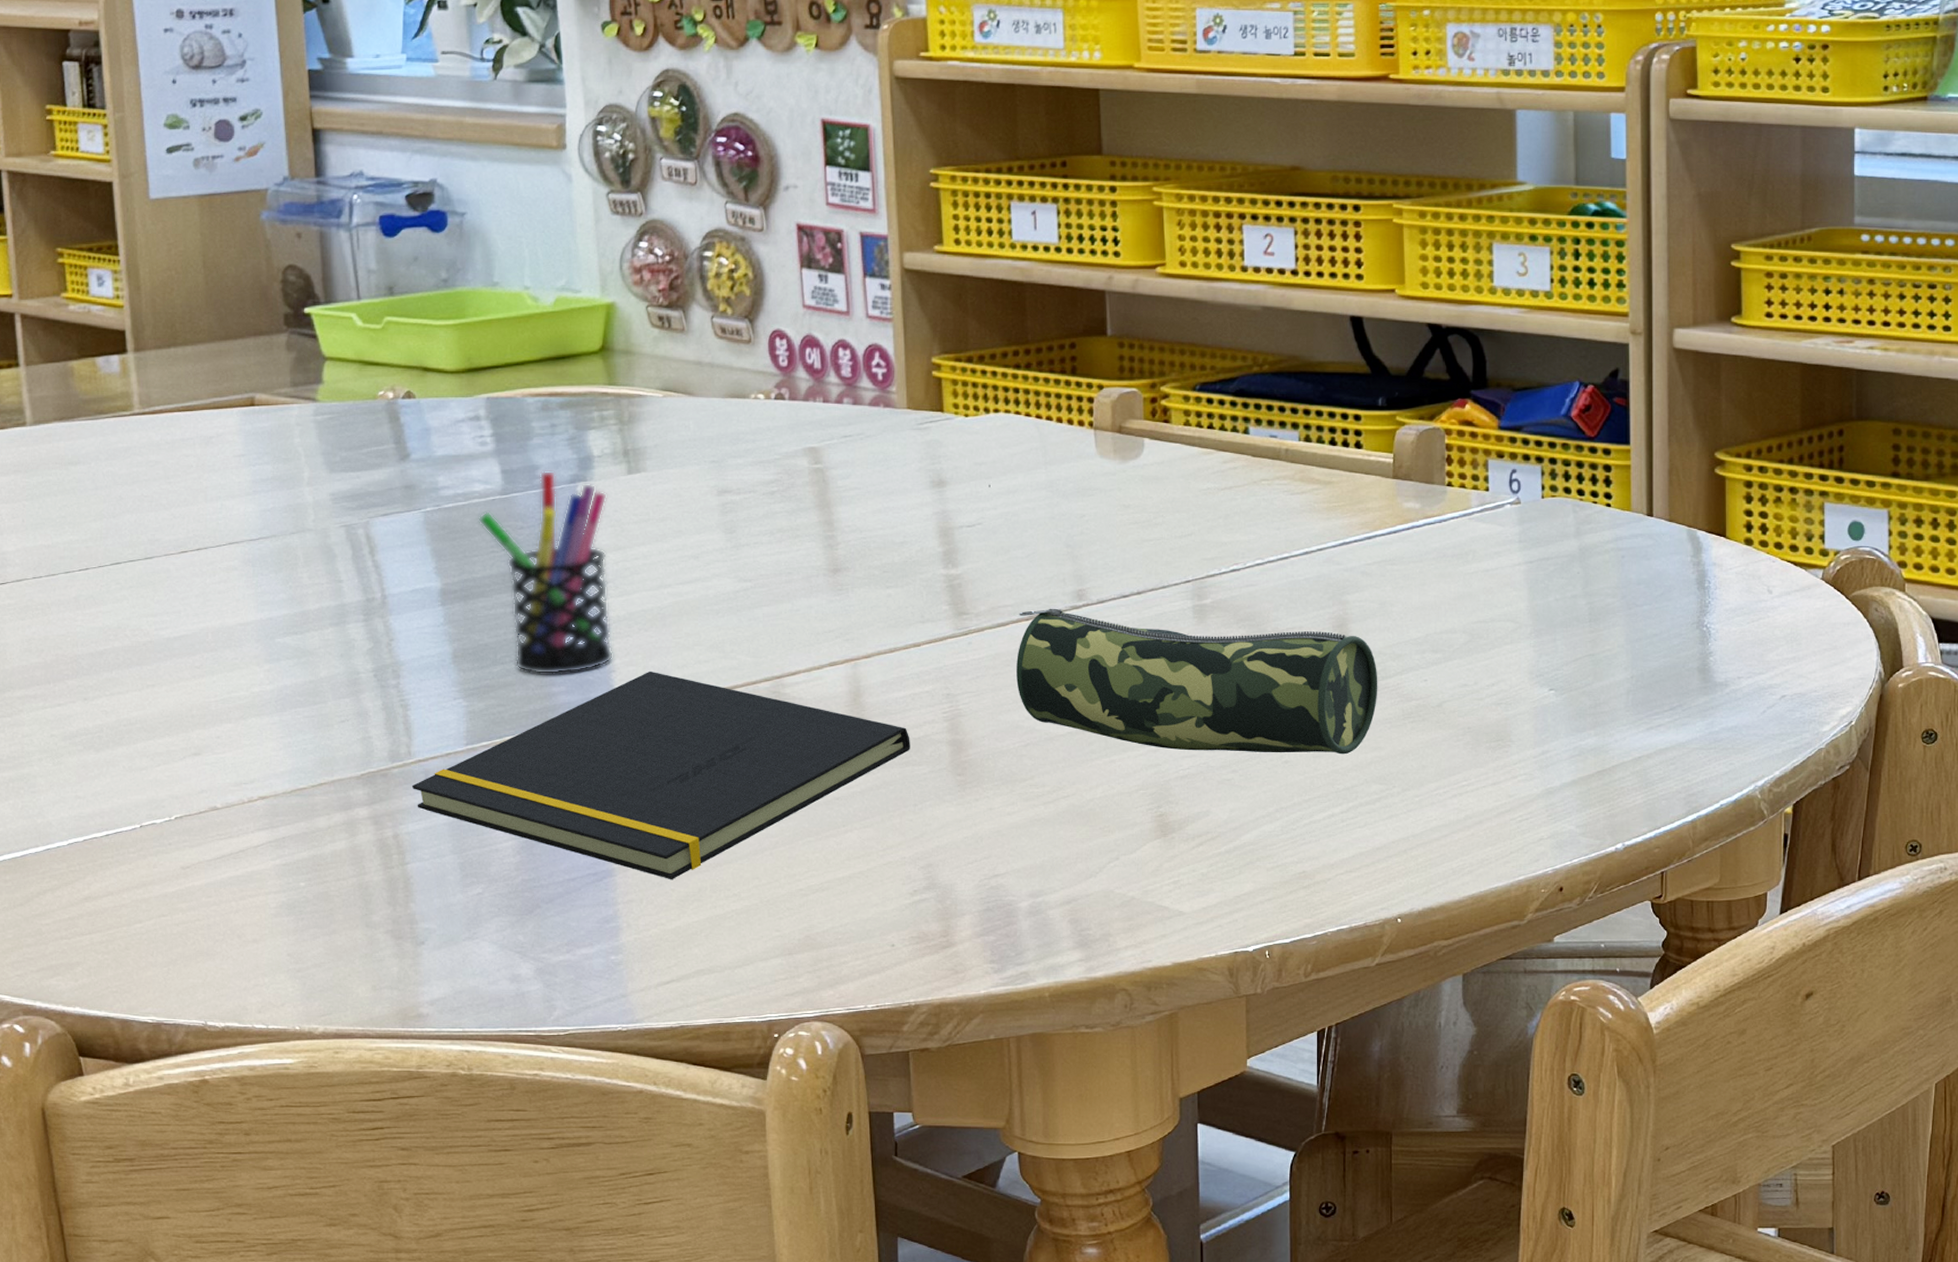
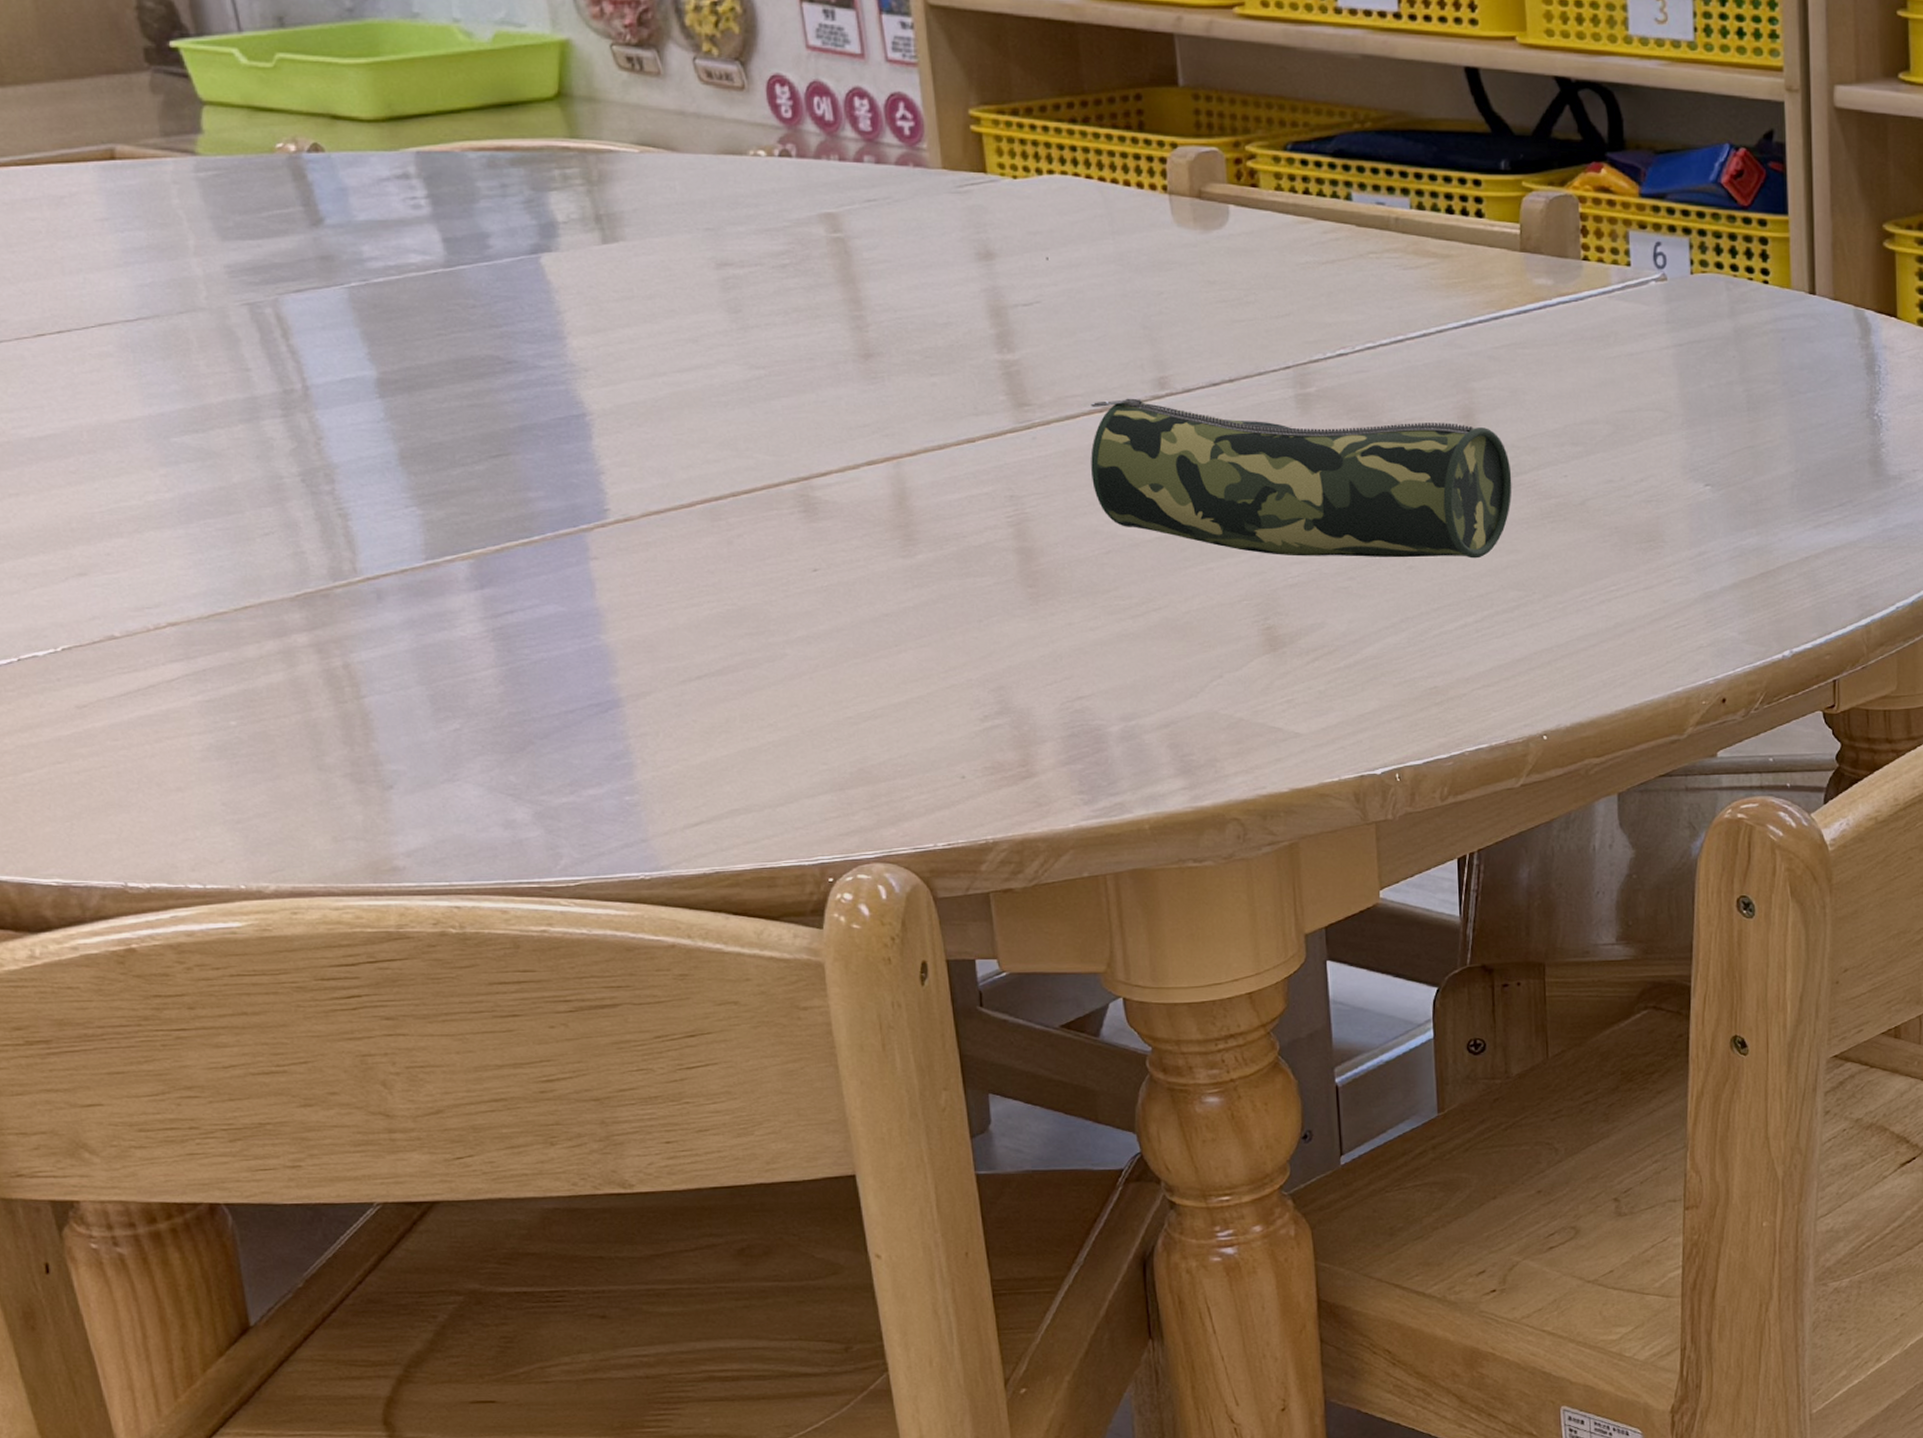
notepad: present [412,671,910,880] -> none [362,472,970,710]
pen holder: present [478,470,614,675] -> none [417,239,602,478]

